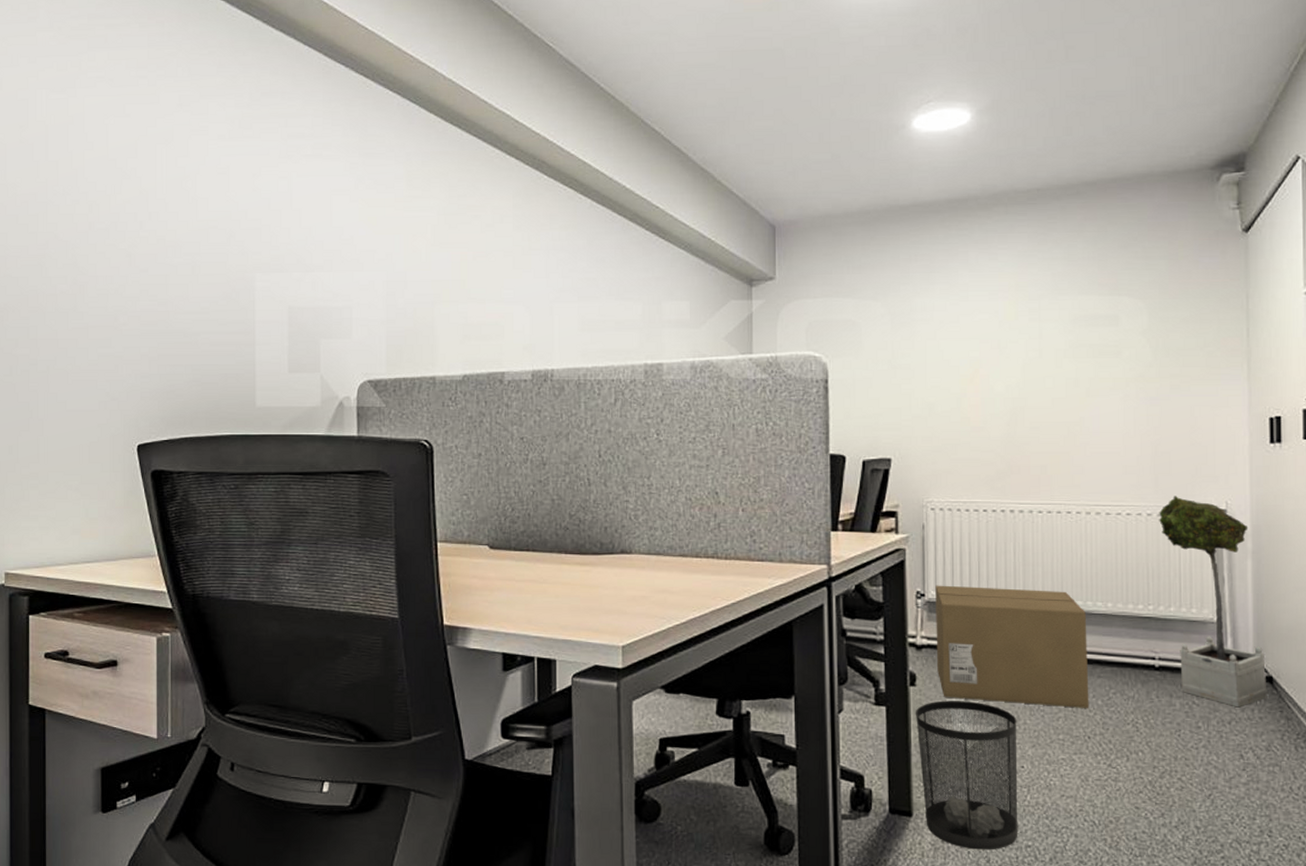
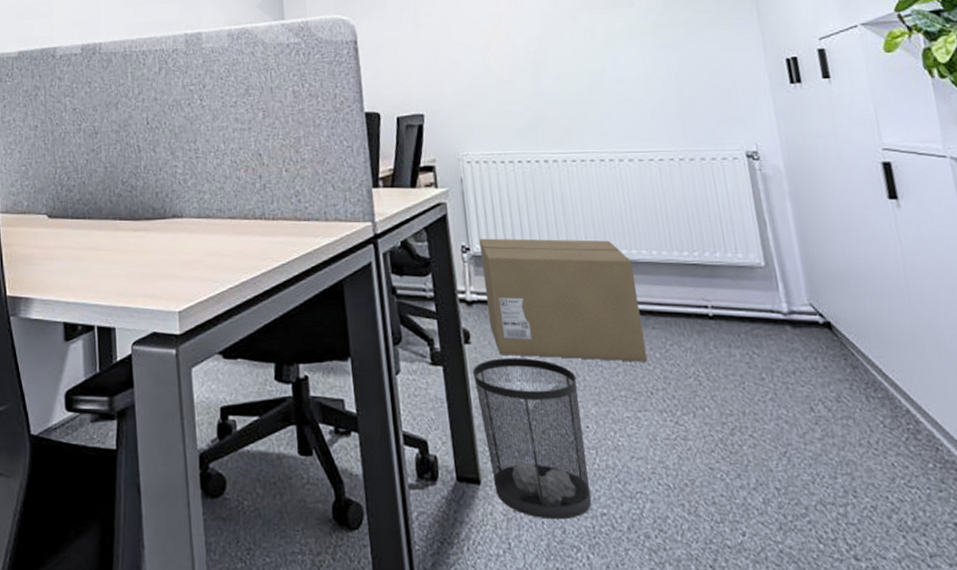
potted tree: present [1159,496,1268,708] -> none [691,139,829,356]

